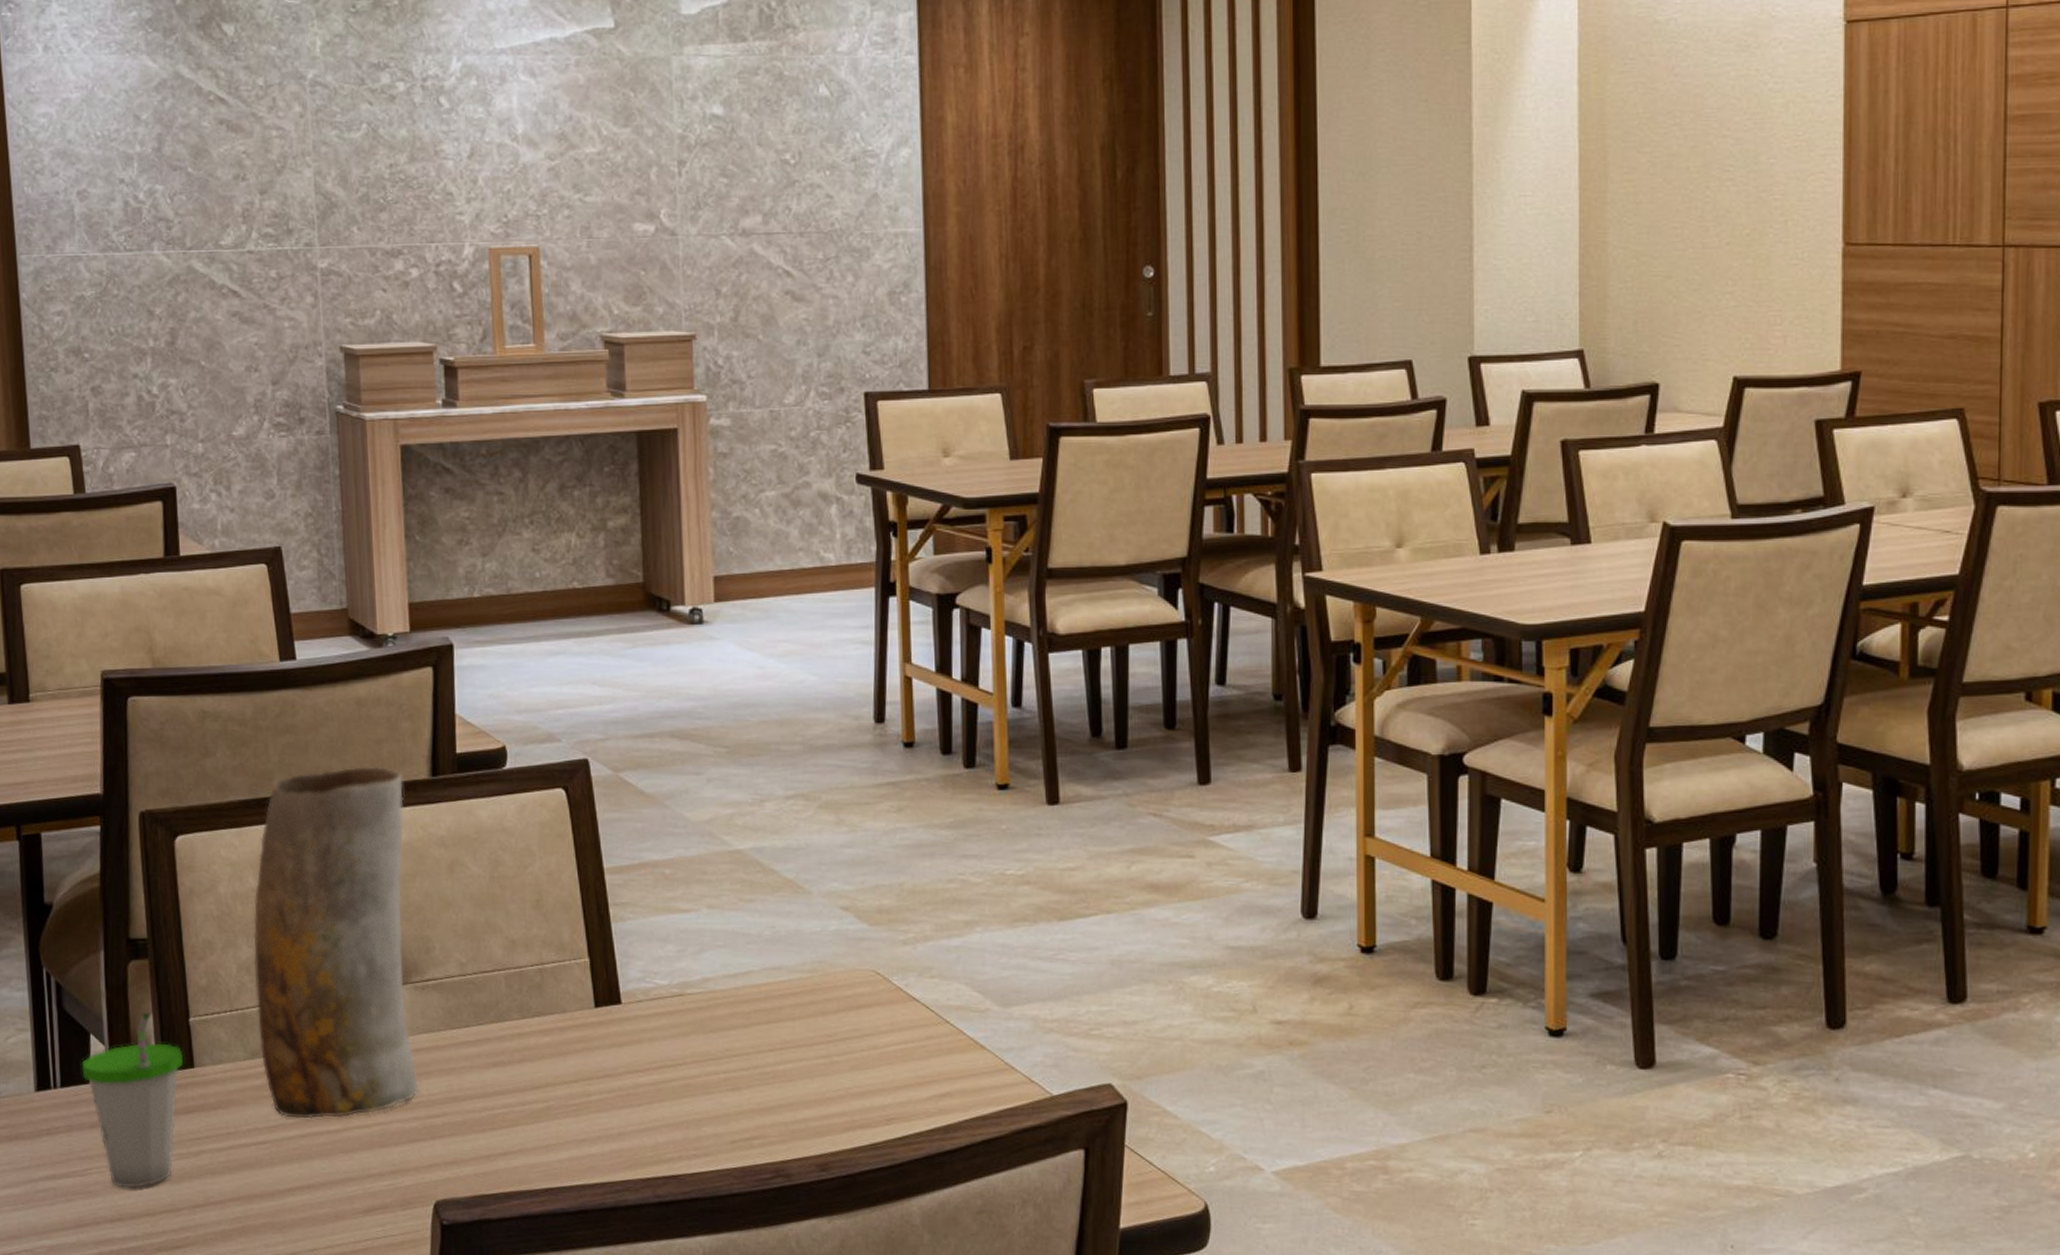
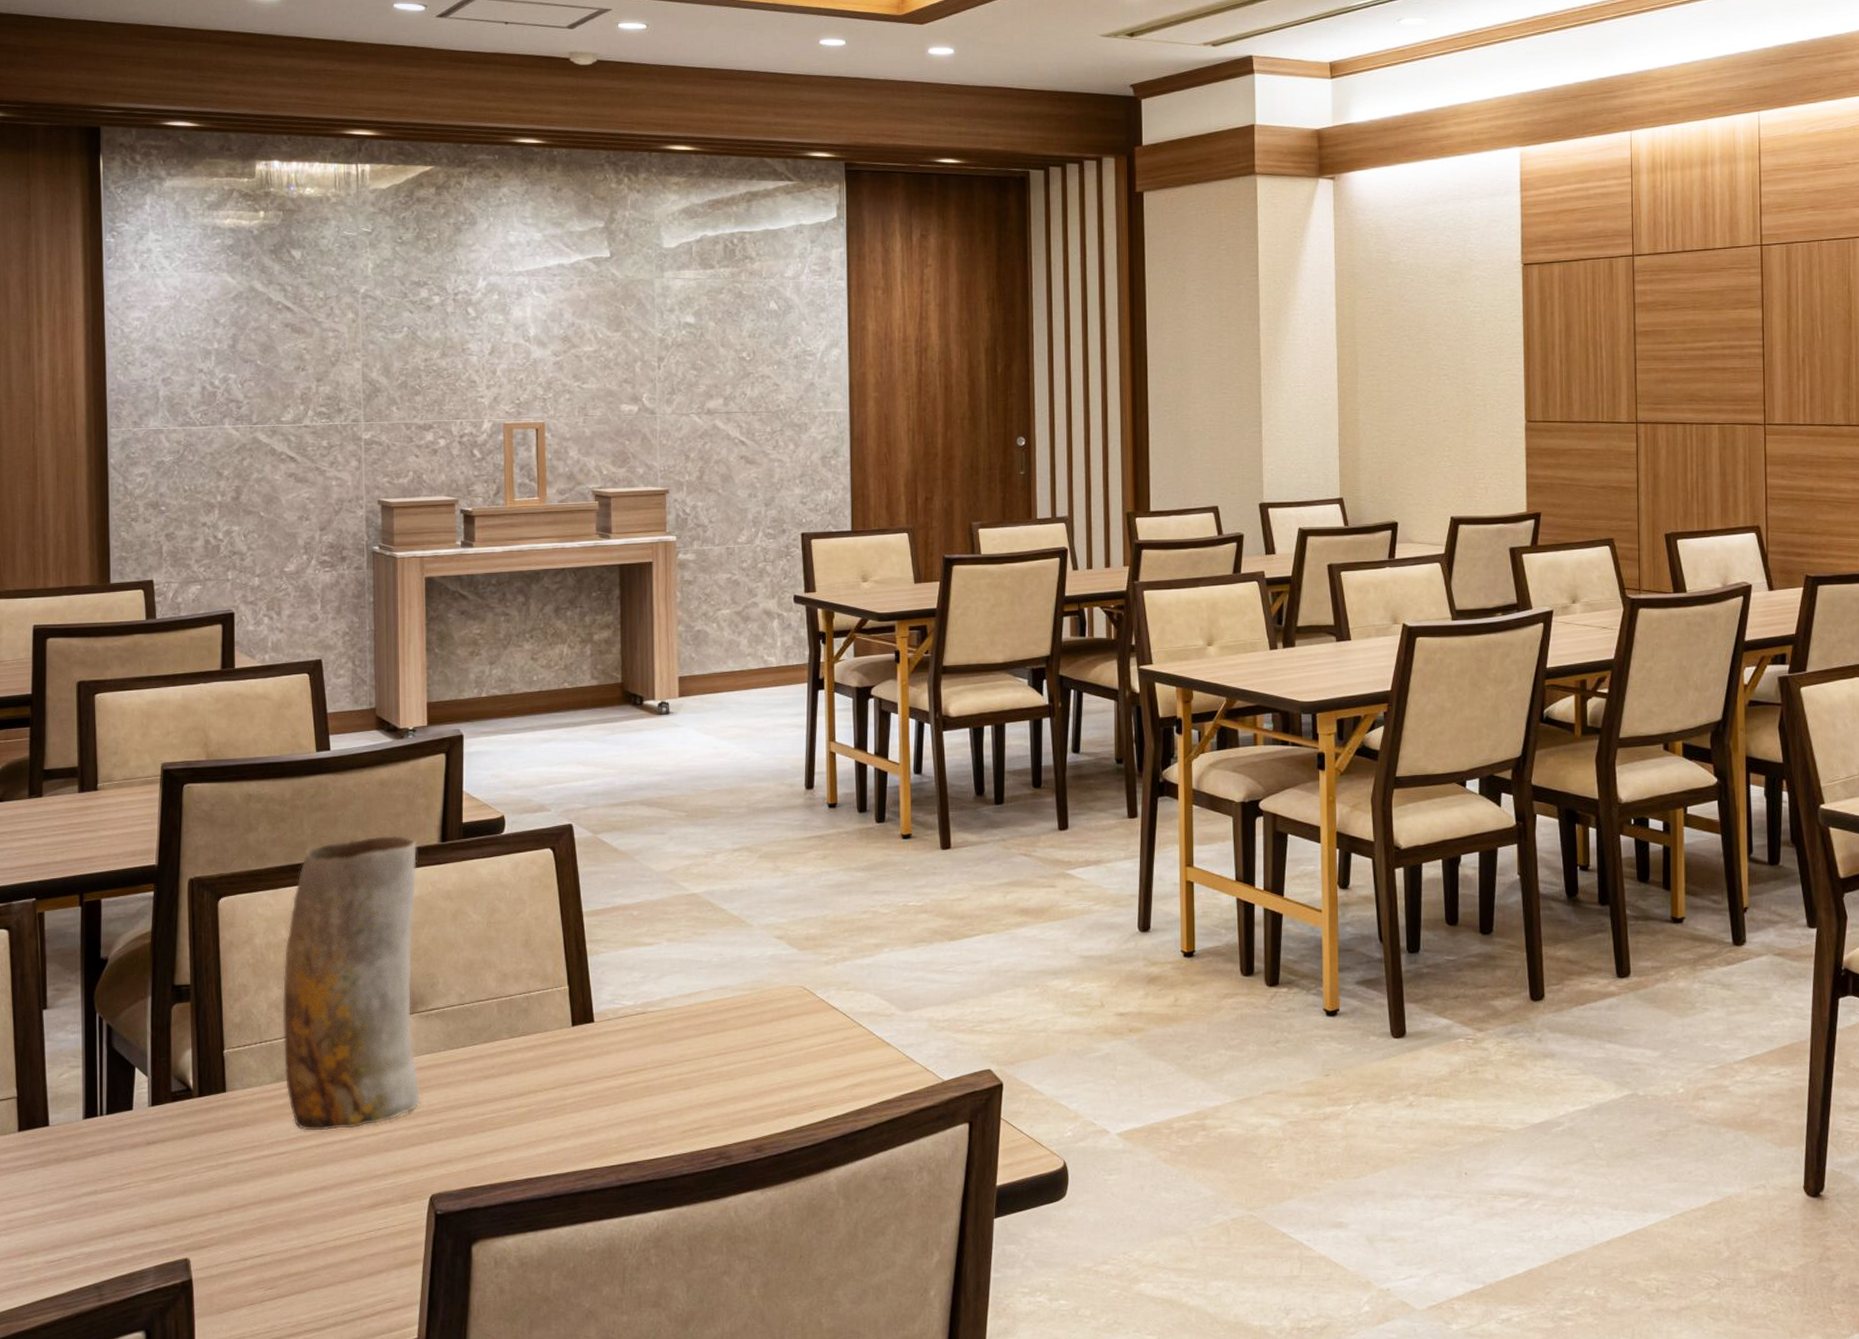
cup: present [81,1011,184,1189] -> none [126,1046,217,1199]

